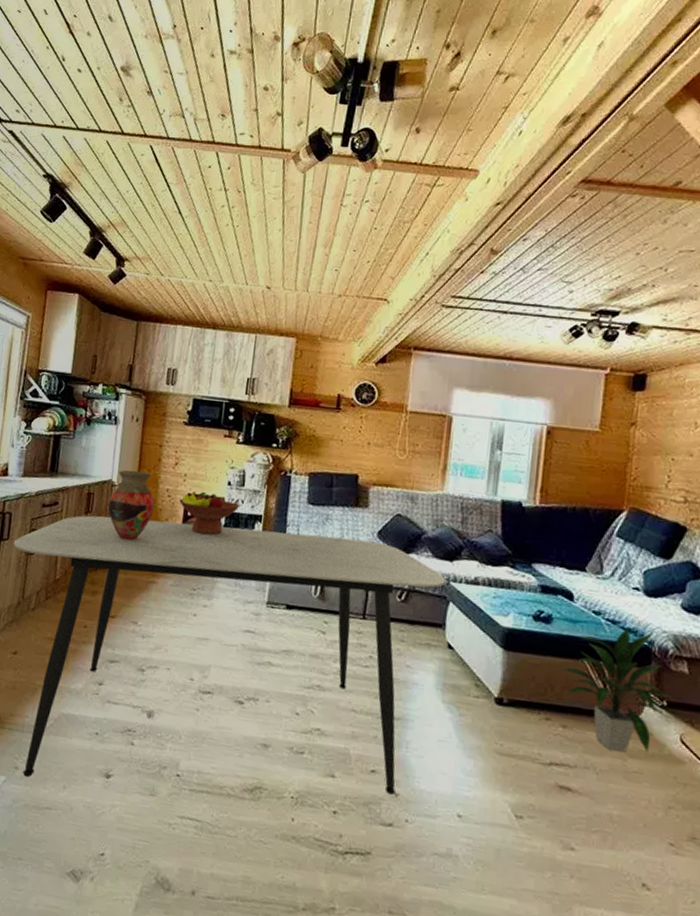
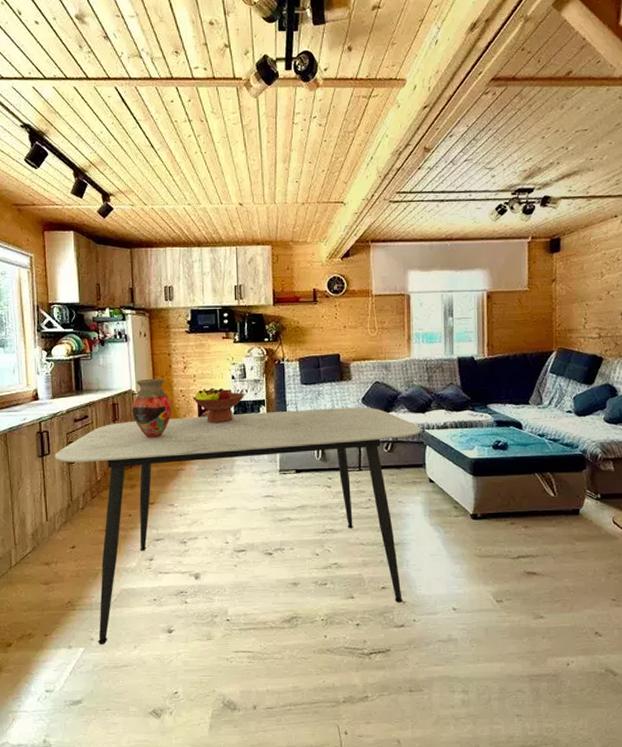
indoor plant: present [559,627,673,752] -> none [517,443,604,538]

